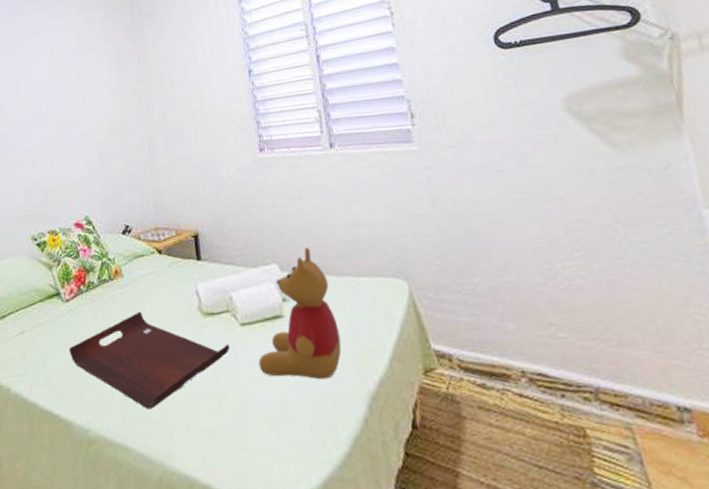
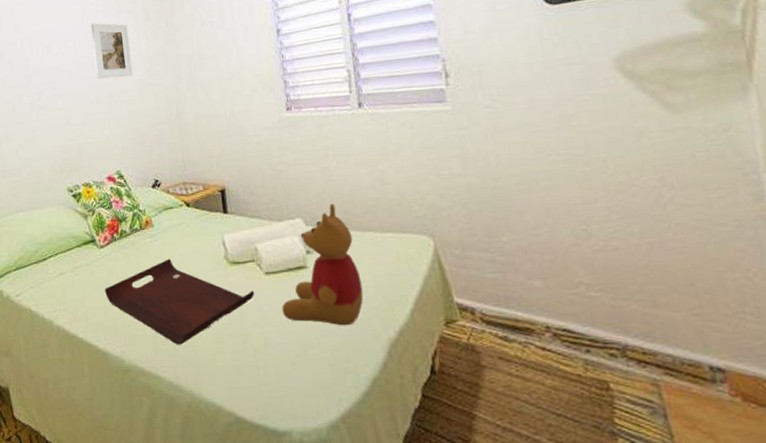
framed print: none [60,62,104,119] -> present [90,23,133,79]

